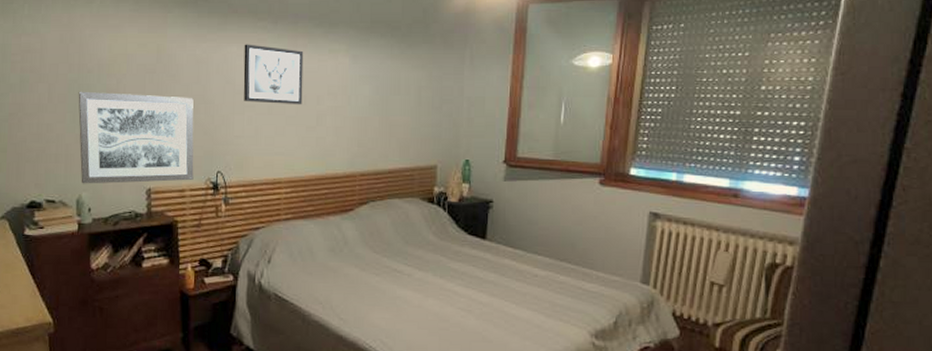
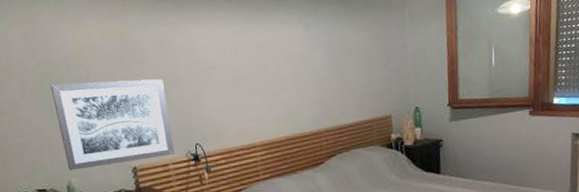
wall art: present [243,44,304,105] -> none [203,22,265,77]

